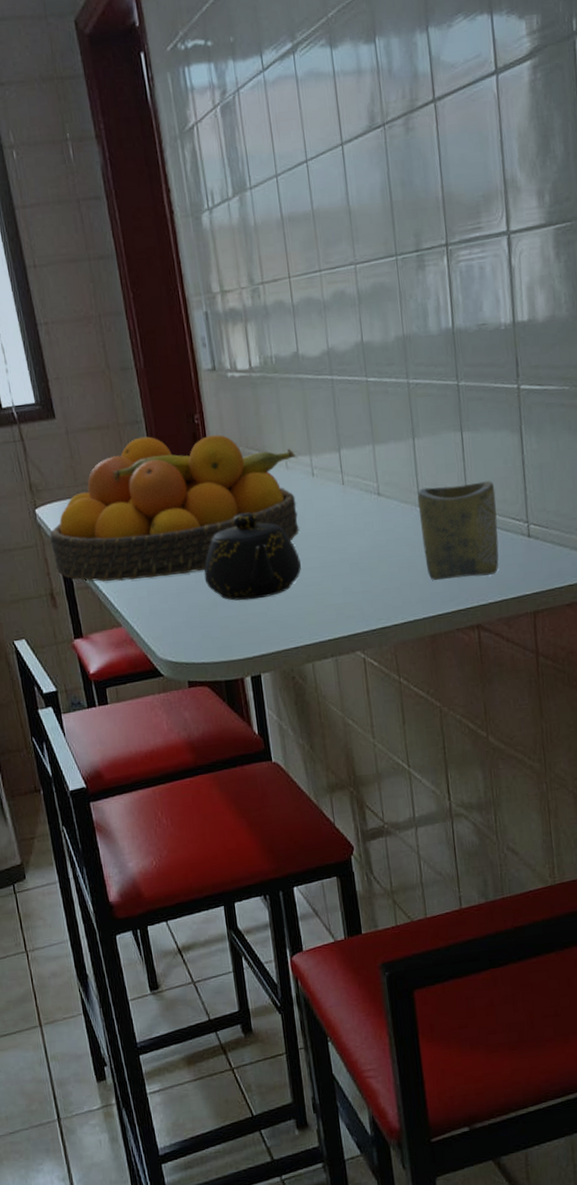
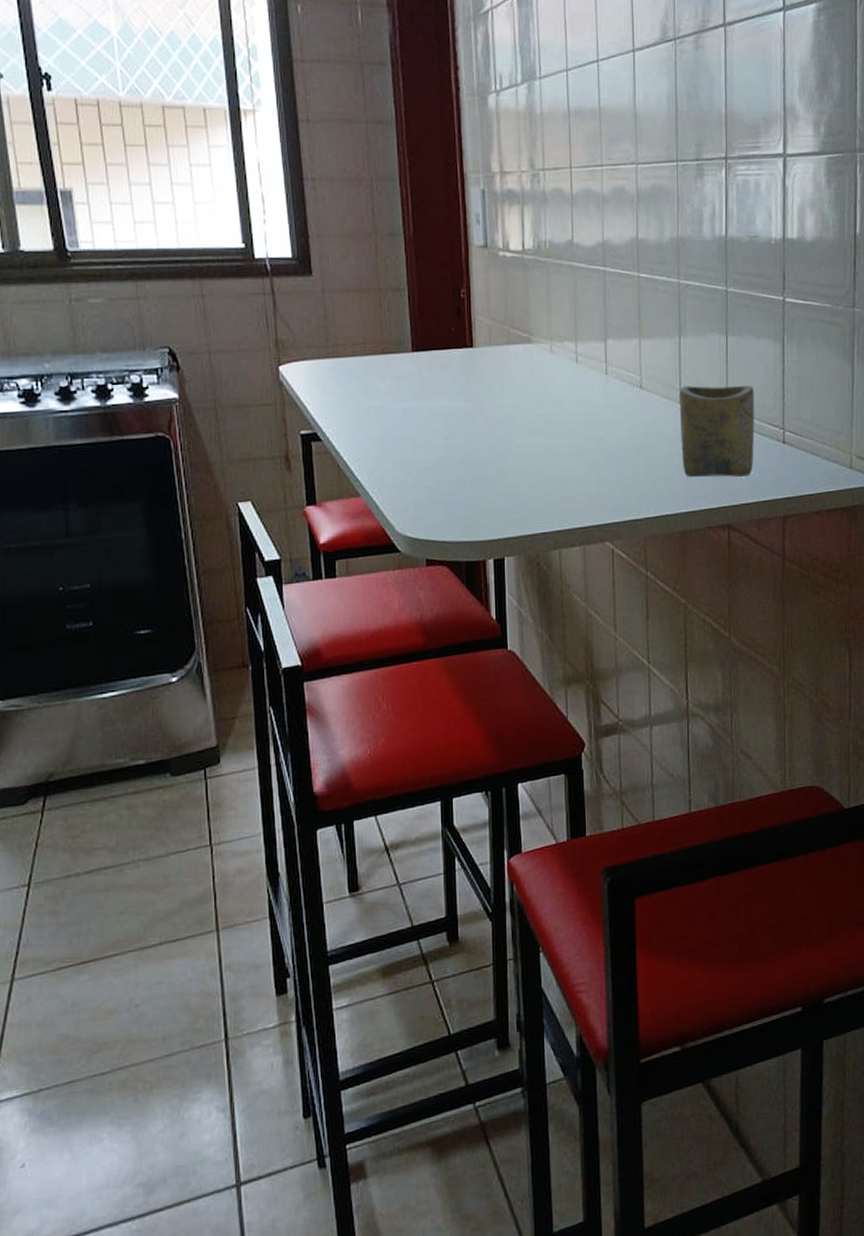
fruit bowl: present [50,434,299,582] -> none [292,305,561,449]
teapot: present [204,512,301,601] -> none [454,391,556,481]

